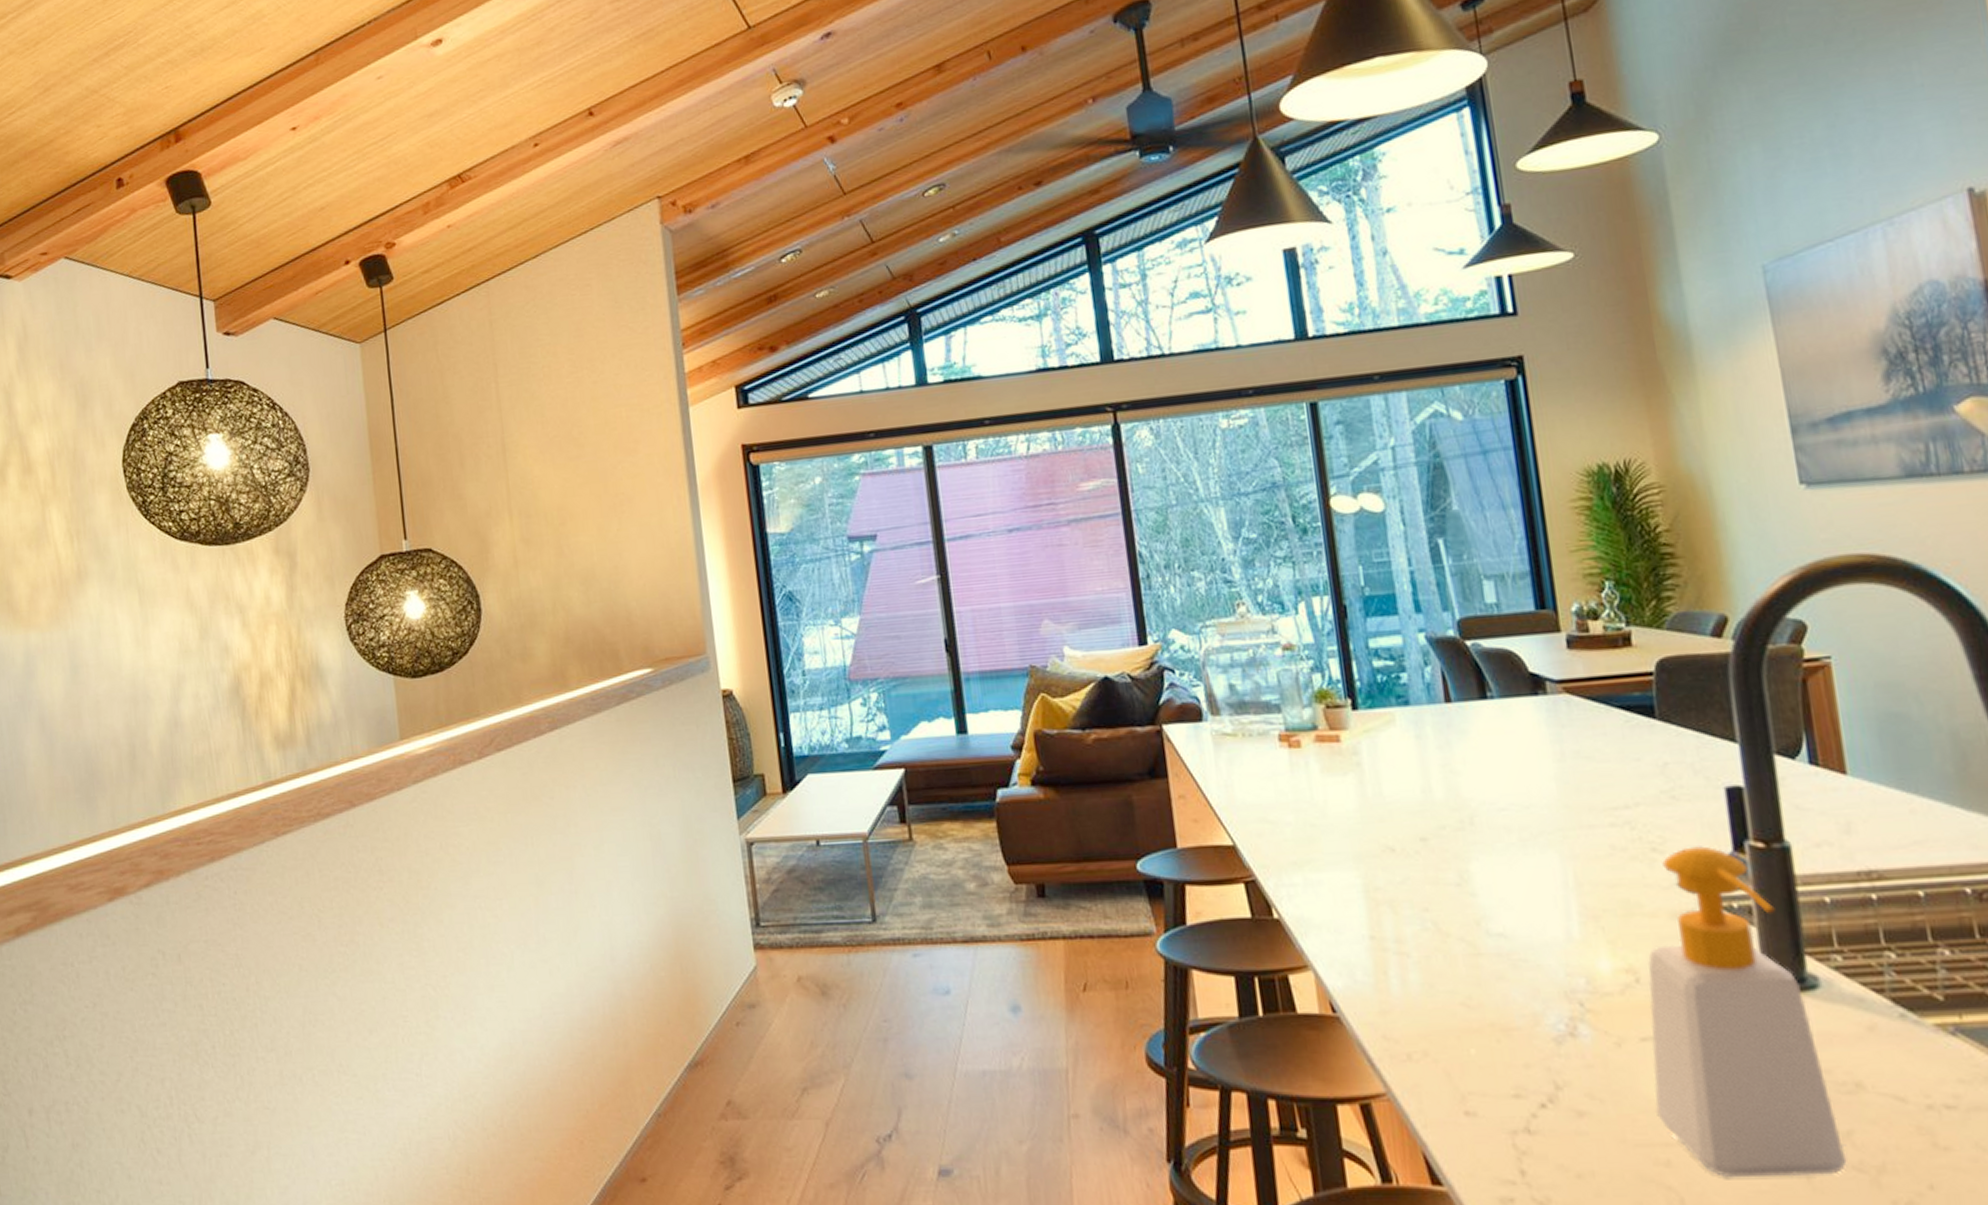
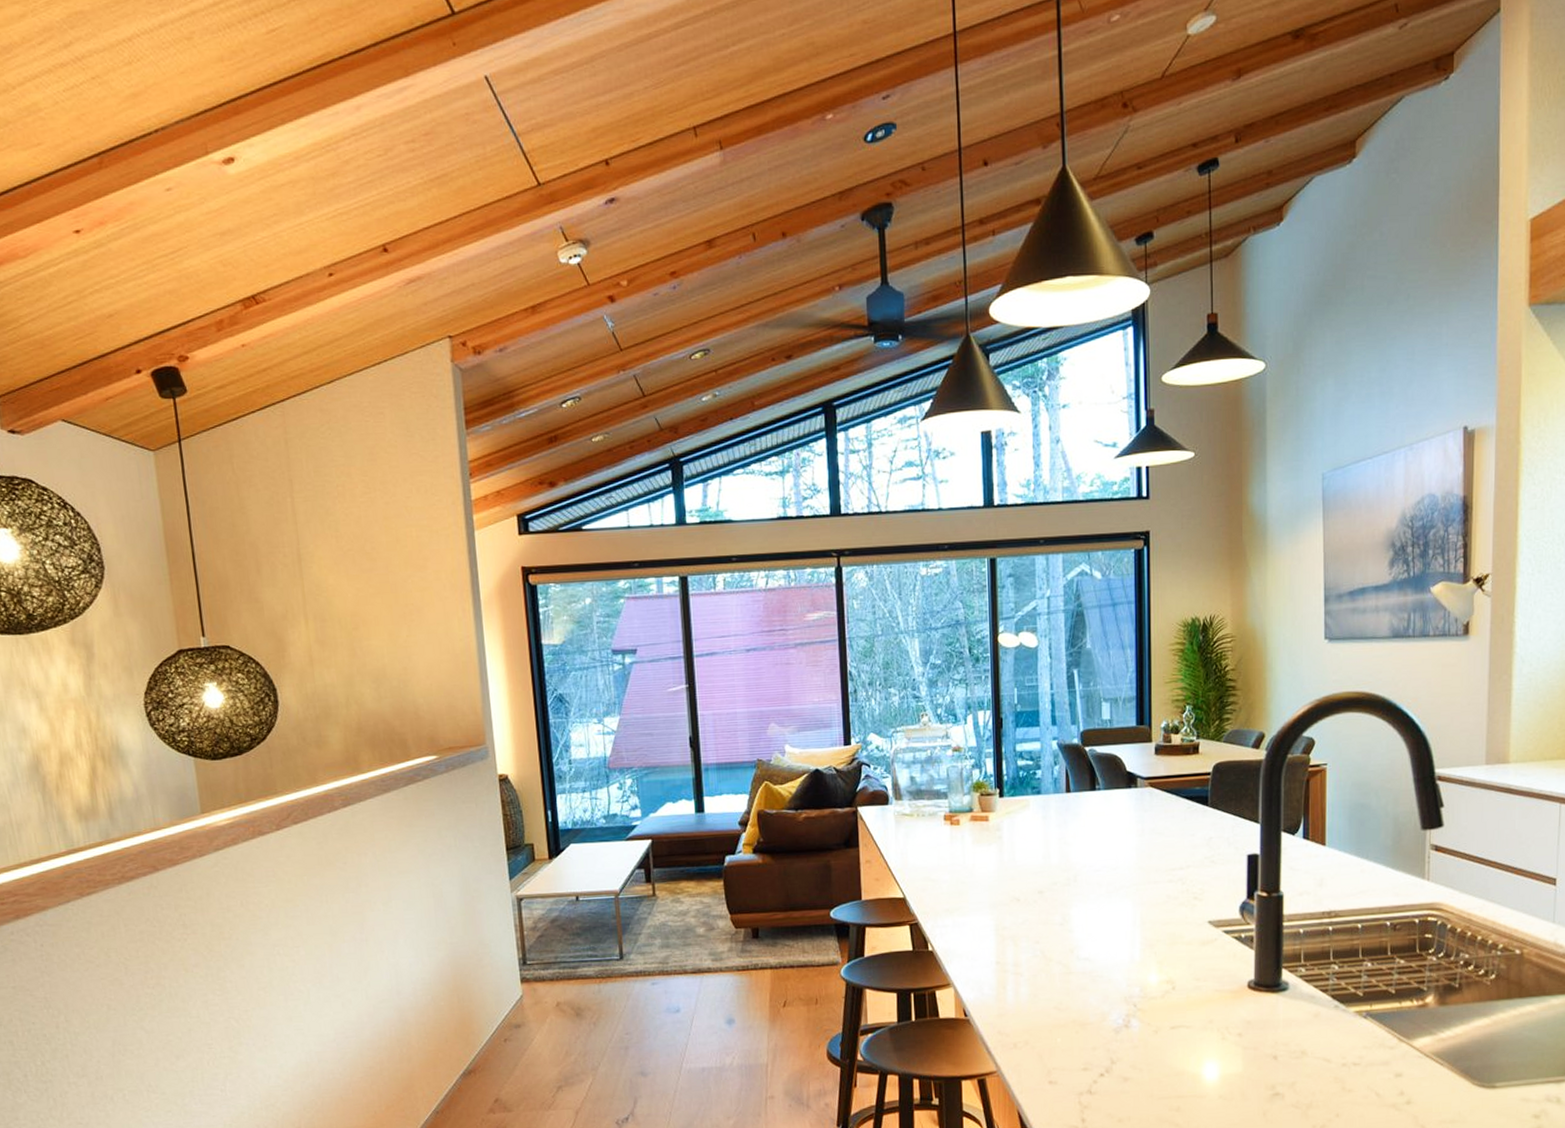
soap bottle: present [1648,846,1847,1178] -> none [1174,895,1289,1117]

